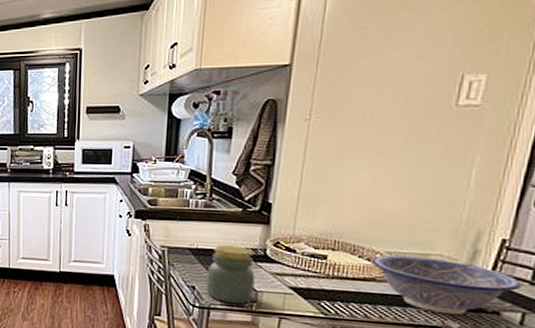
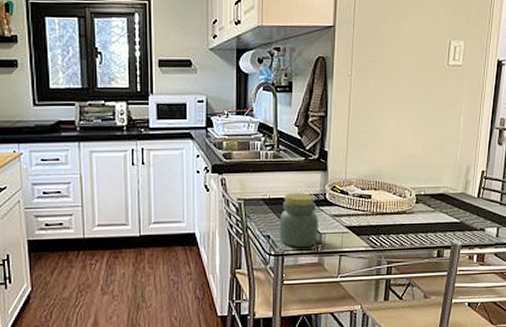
decorative bowl: present [370,254,521,315] -> none [402,189,495,235]

